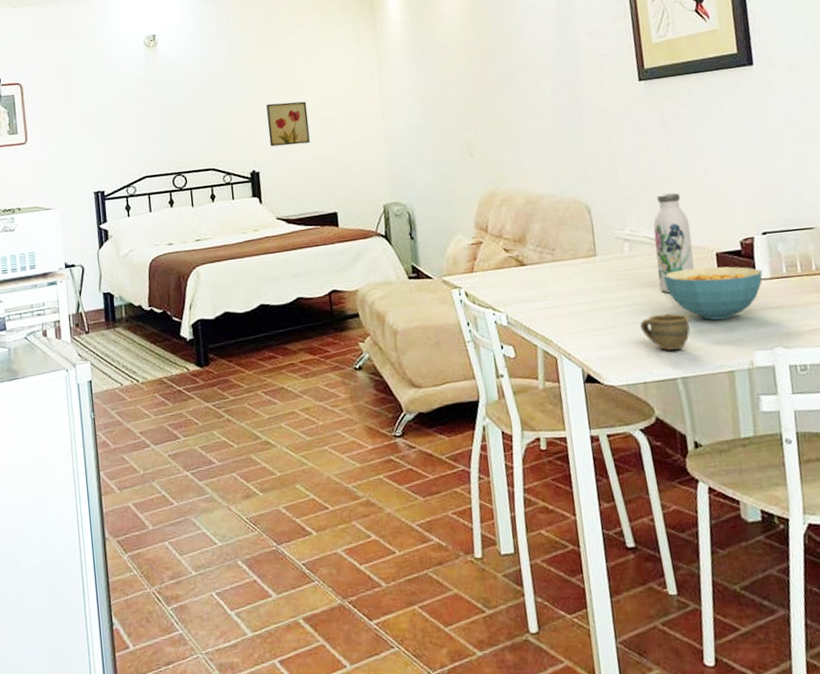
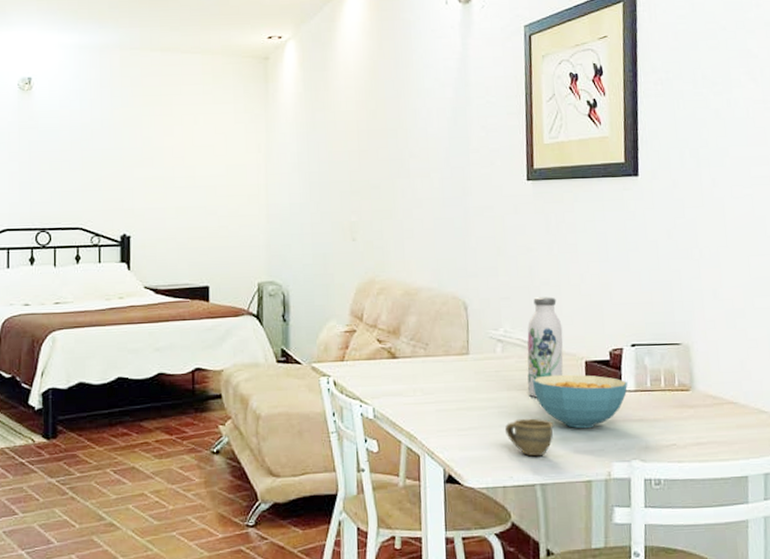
wall art: present [266,101,310,147] -> none [144,164,188,211]

